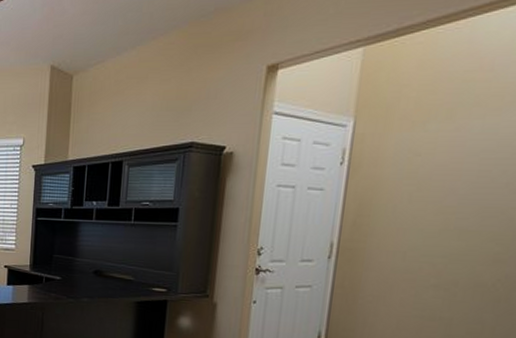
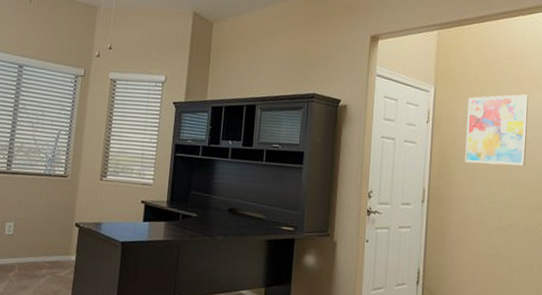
wall art: none [392,117,500,210] -> present [465,94,528,166]

